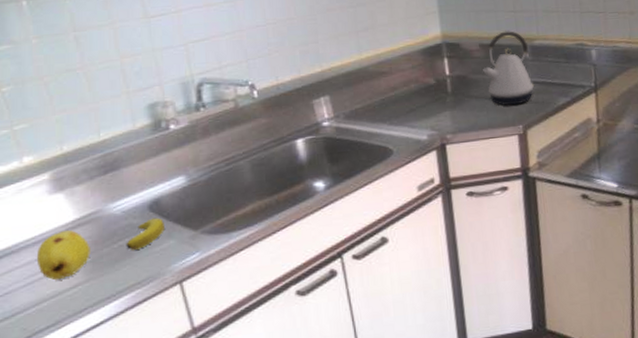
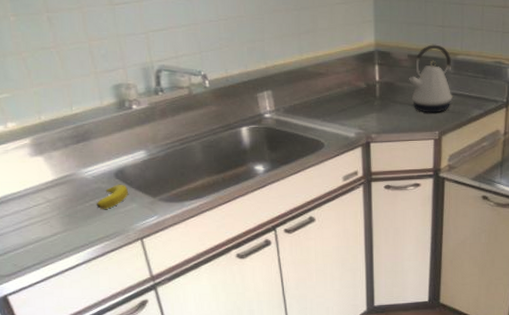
fruit: present [36,230,91,281] -> none [22,188,67,228]

